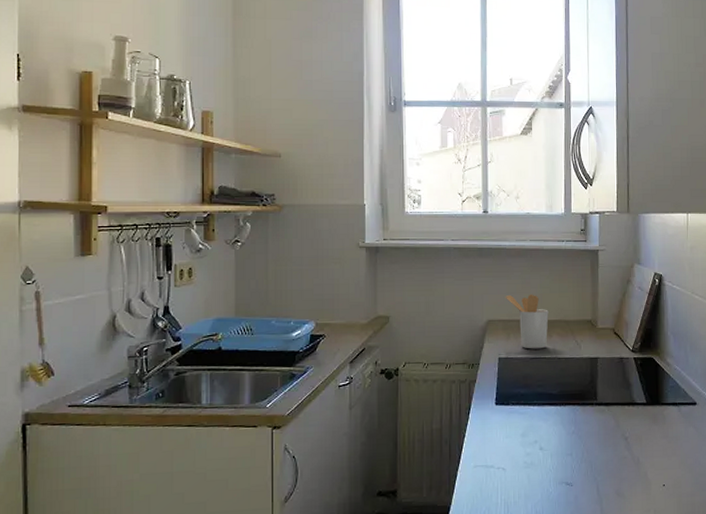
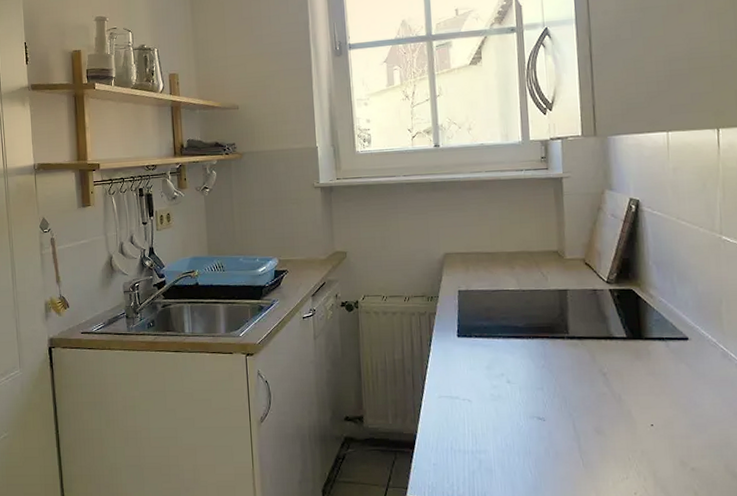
utensil holder: present [505,294,549,349] -> none [461,225,510,282]

